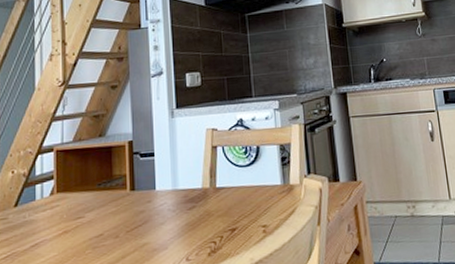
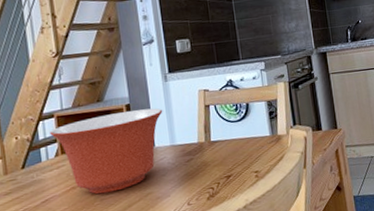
mixing bowl: none [48,146,167,241] -> present [50,108,163,195]

